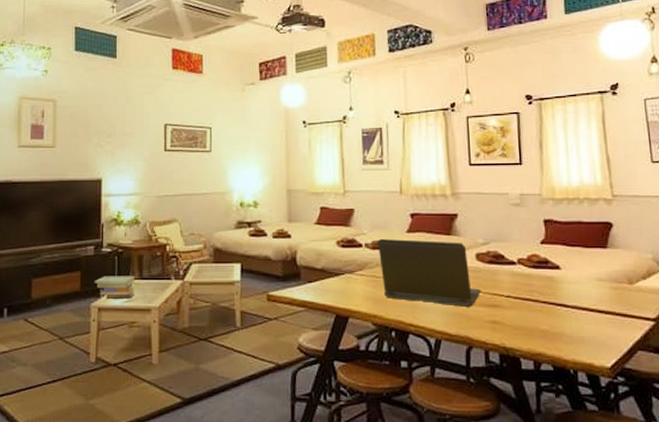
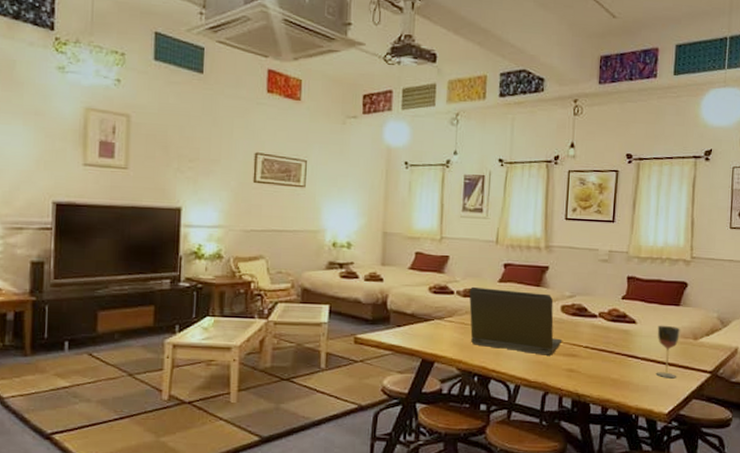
books: present [94,276,135,299] -> none [169,311,215,336]
wineglass: none [585,269,616,328] -> present [656,325,680,379]

